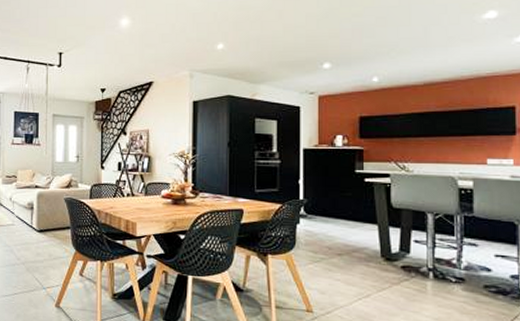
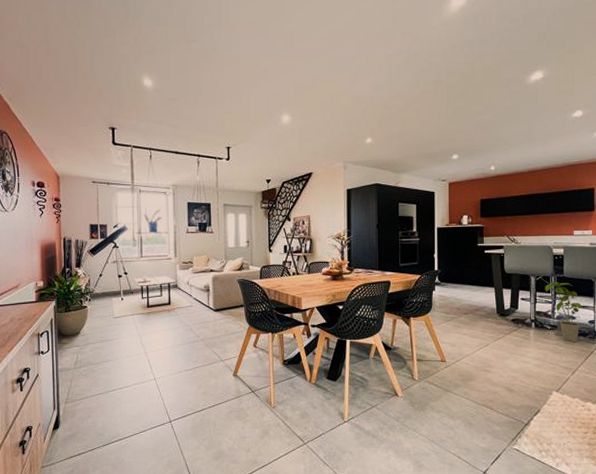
house plant: none [447,223,510,302] -> present [544,282,588,342]

